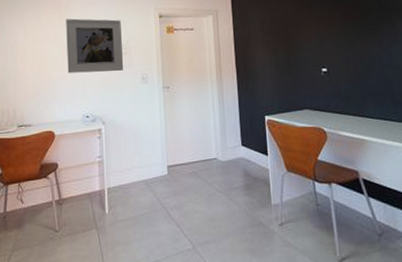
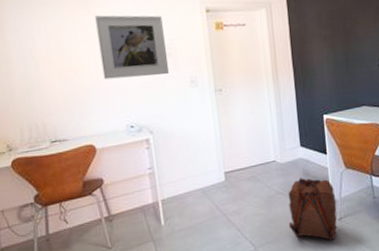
backpack: none [228,177,278,246] -> present [288,177,337,240]

